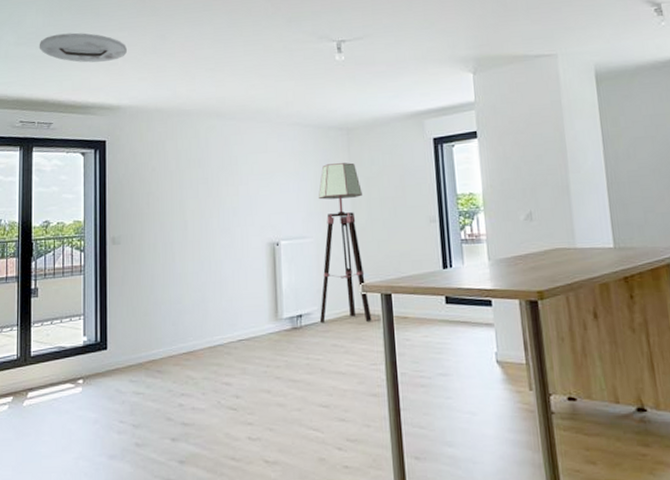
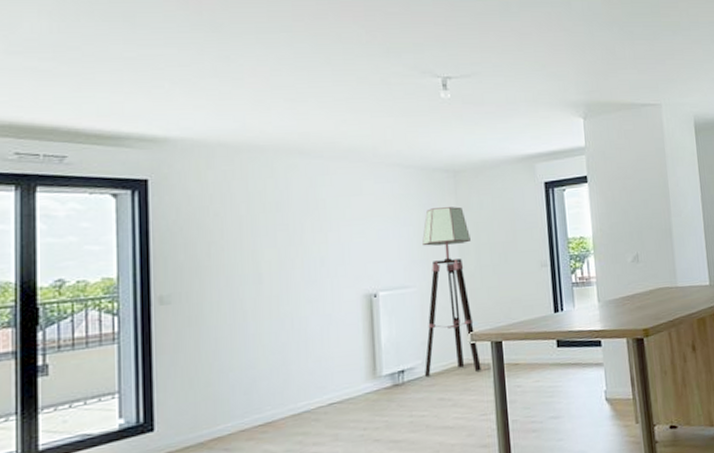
ceiling light: present [39,32,127,63] -> none [43,44,177,84]

